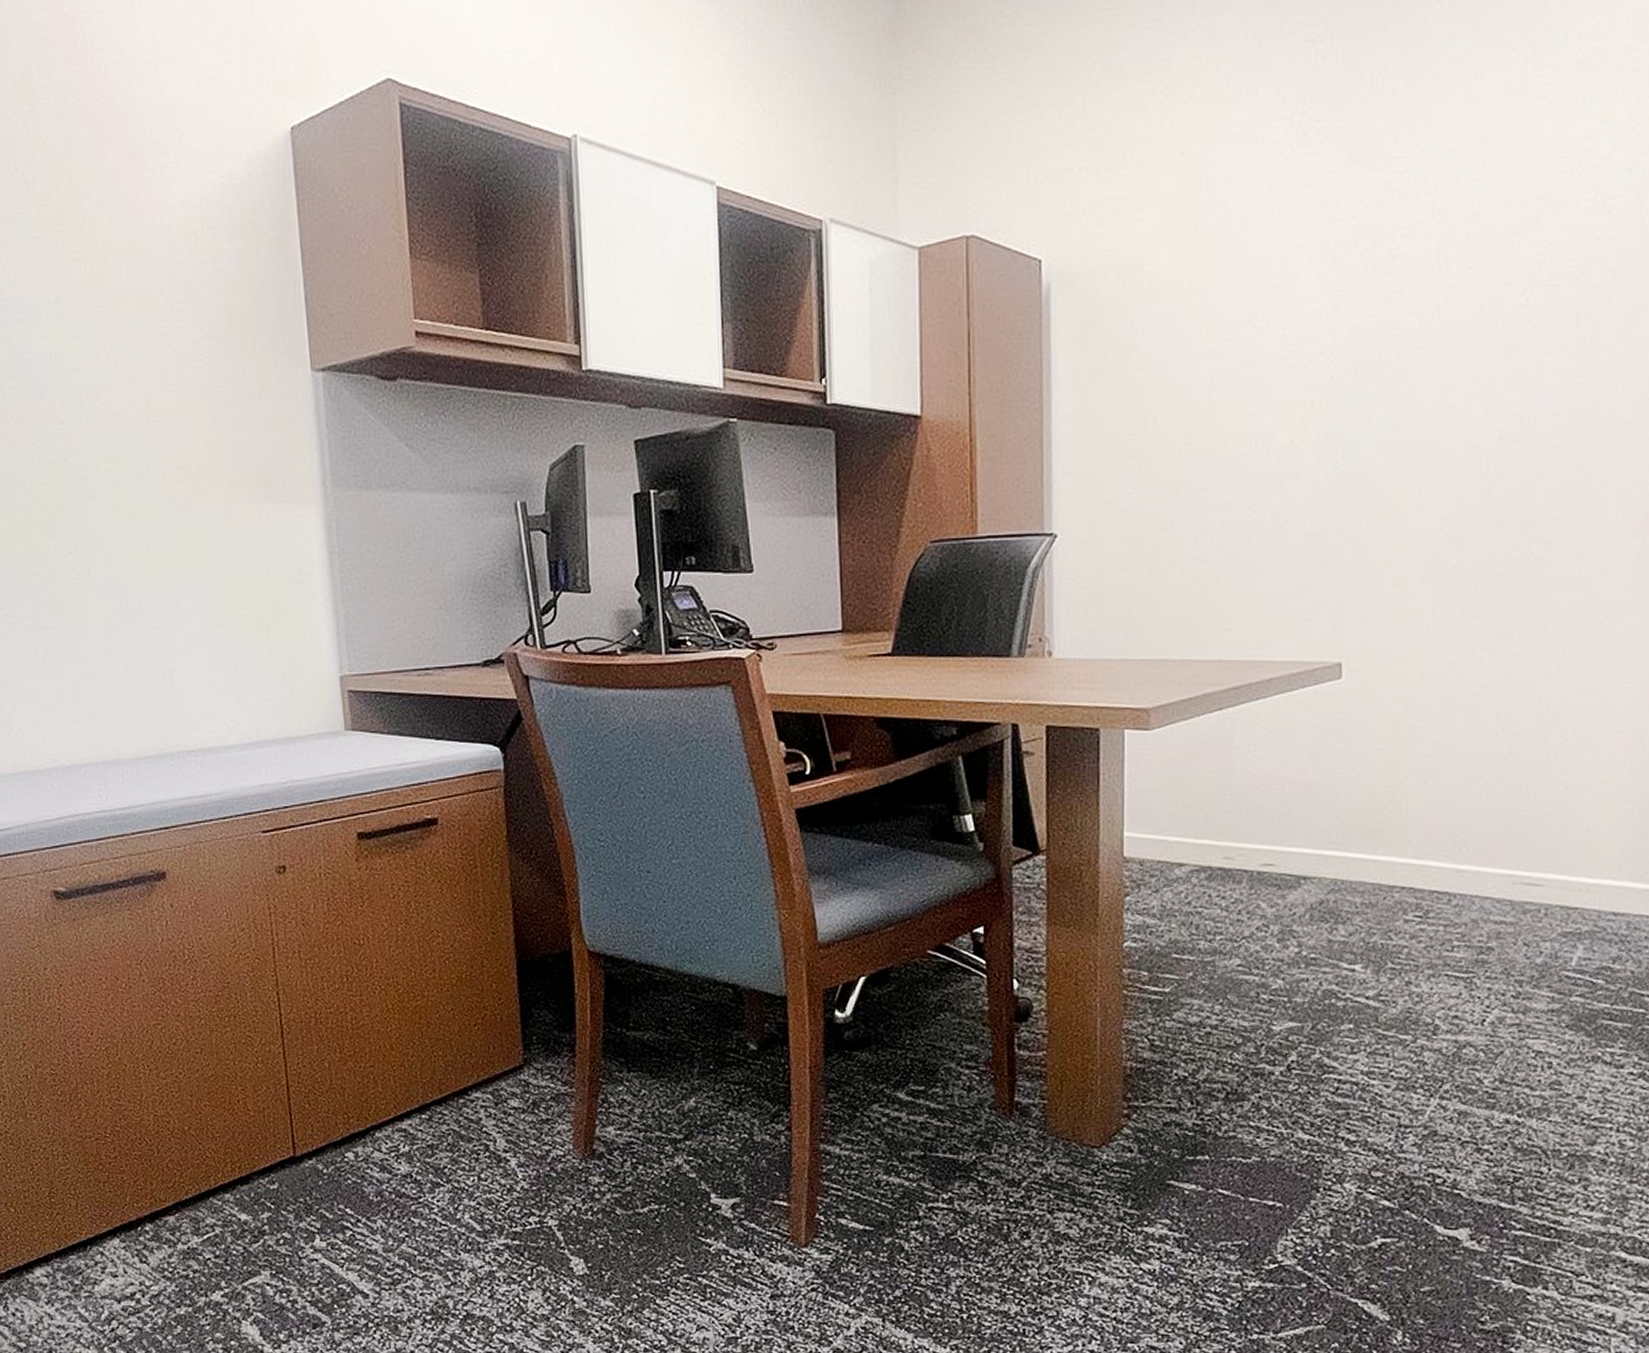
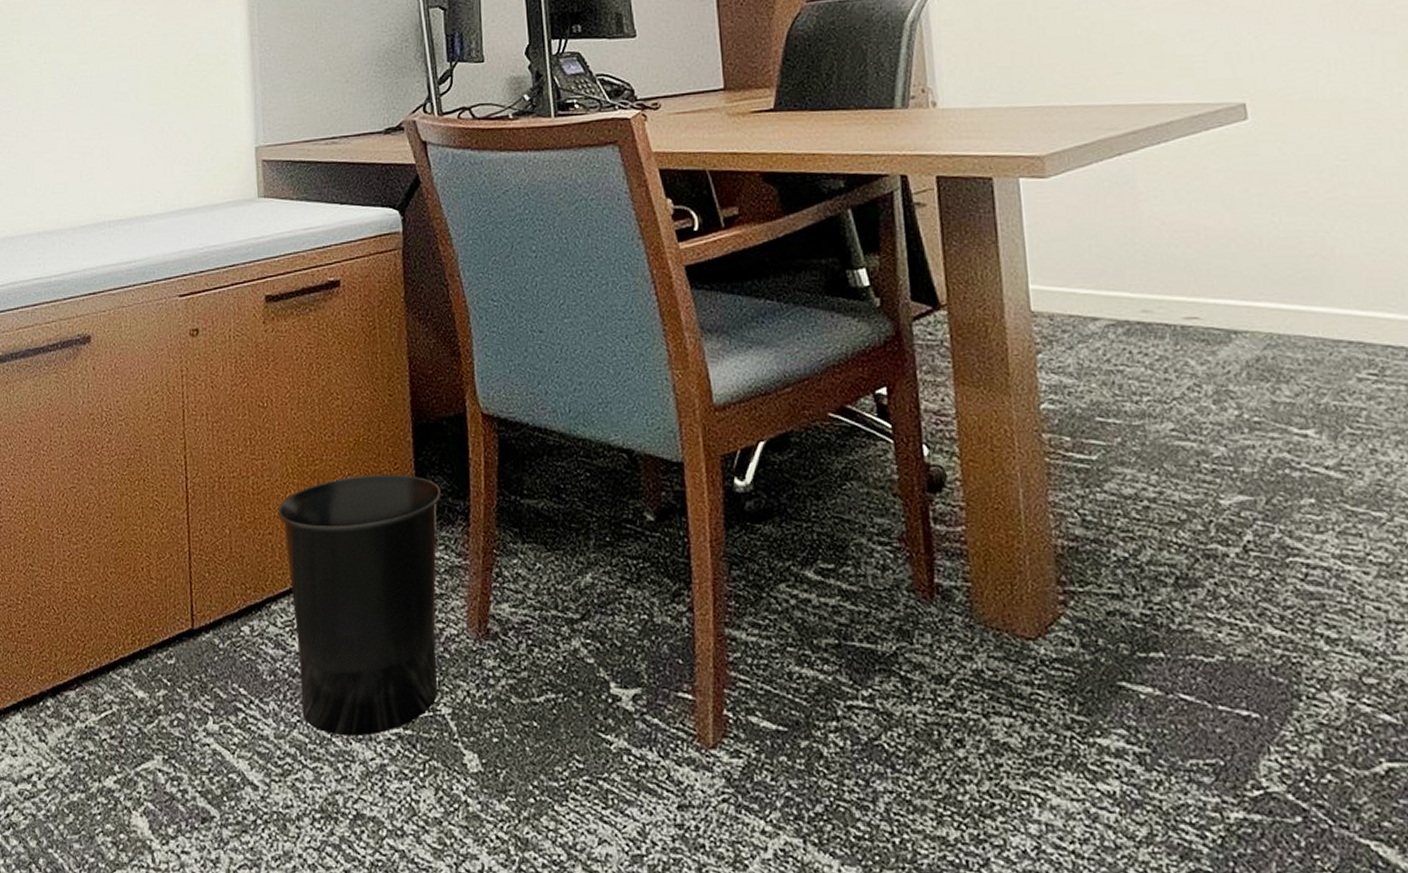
waste bin: none [378,1009,546,1248] -> present [278,474,441,737]

